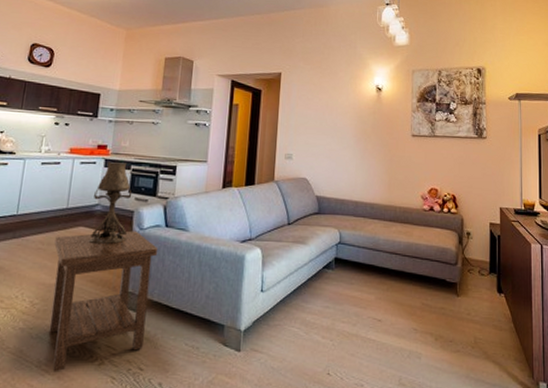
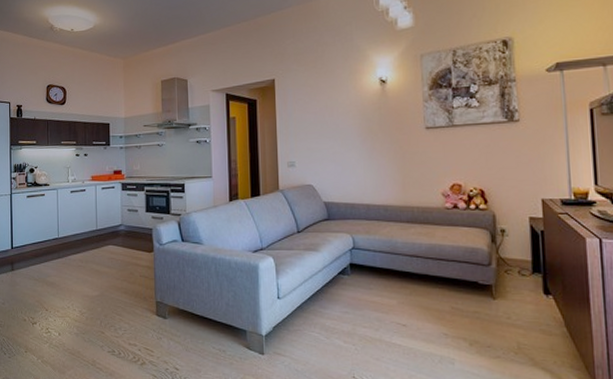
side table: present [48,230,158,373] -> none [91,246,178,370]
table lamp: present [88,162,132,244] -> none [117,185,150,259]

